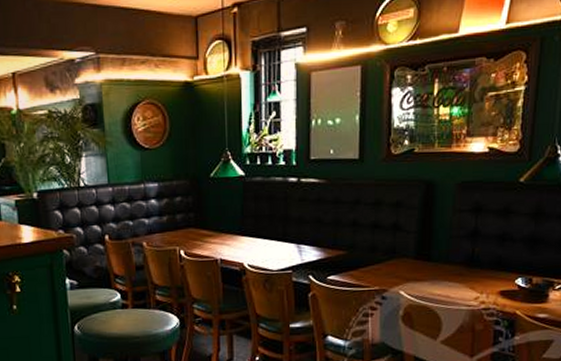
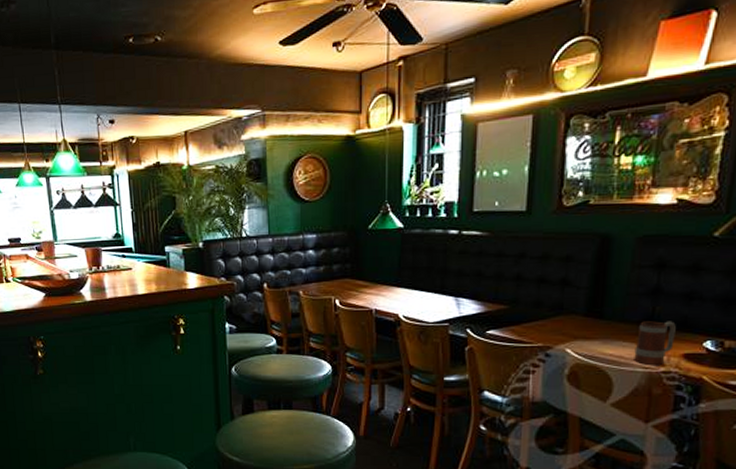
beer mug: none [459,261,493,304] -> present [634,321,677,366]

